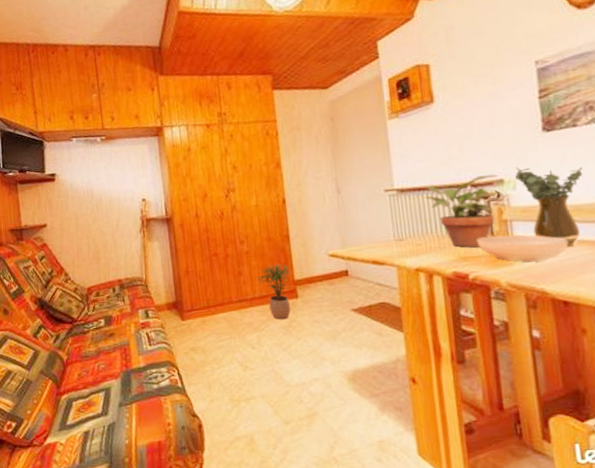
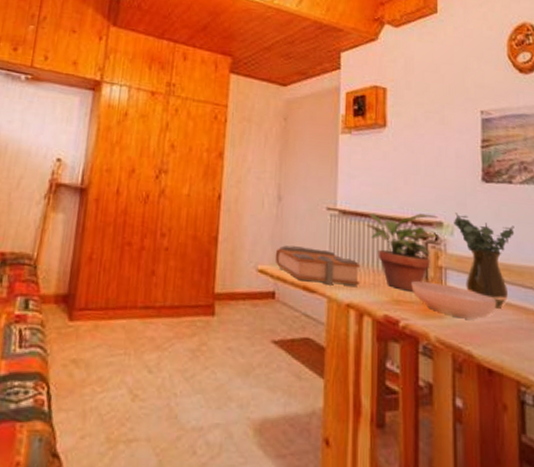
potted plant: present [256,264,292,320] -> none [171,268,213,341]
book: none [342,227,427,258] -> present [275,245,361,288]

